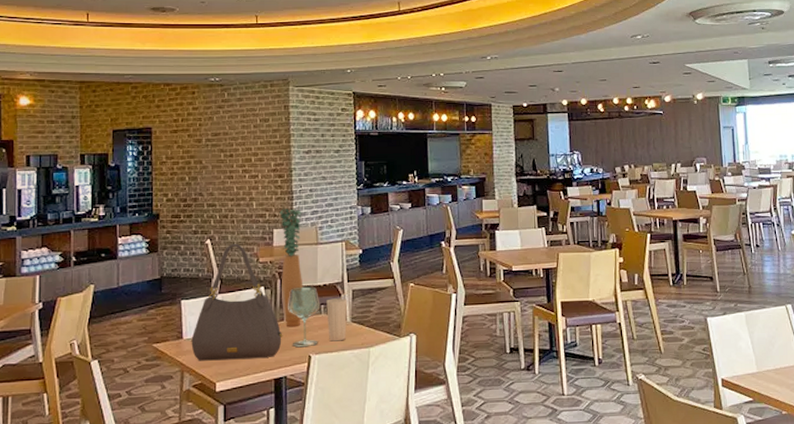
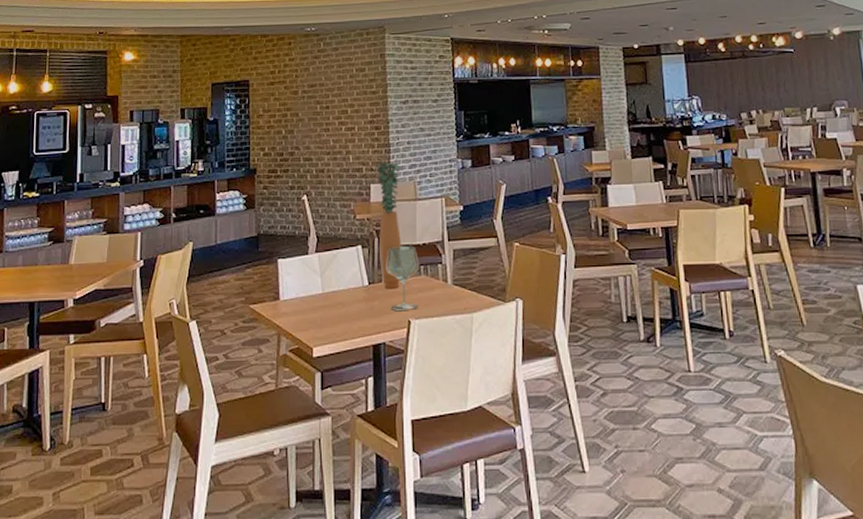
handbag: present [191,243,283,361] -> none [288,199,381,324]
cup: present [326,291,348,342] -> none [426,251,448,306]

